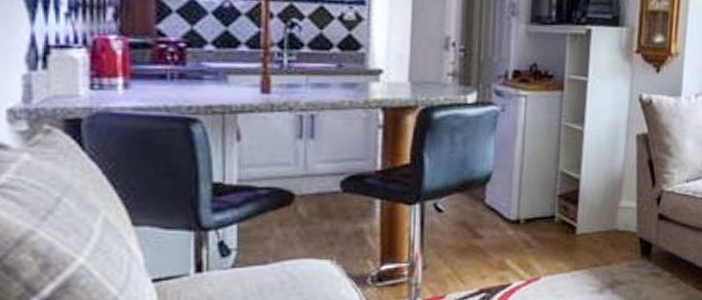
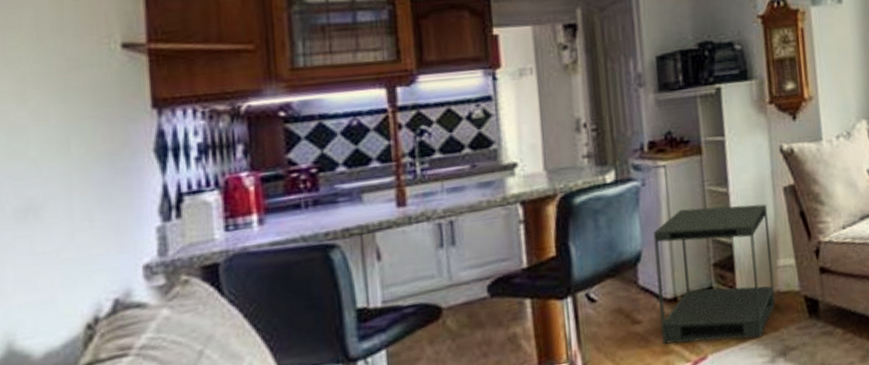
side table: none [501,140,619,269] -> present [653,204,776,345]

